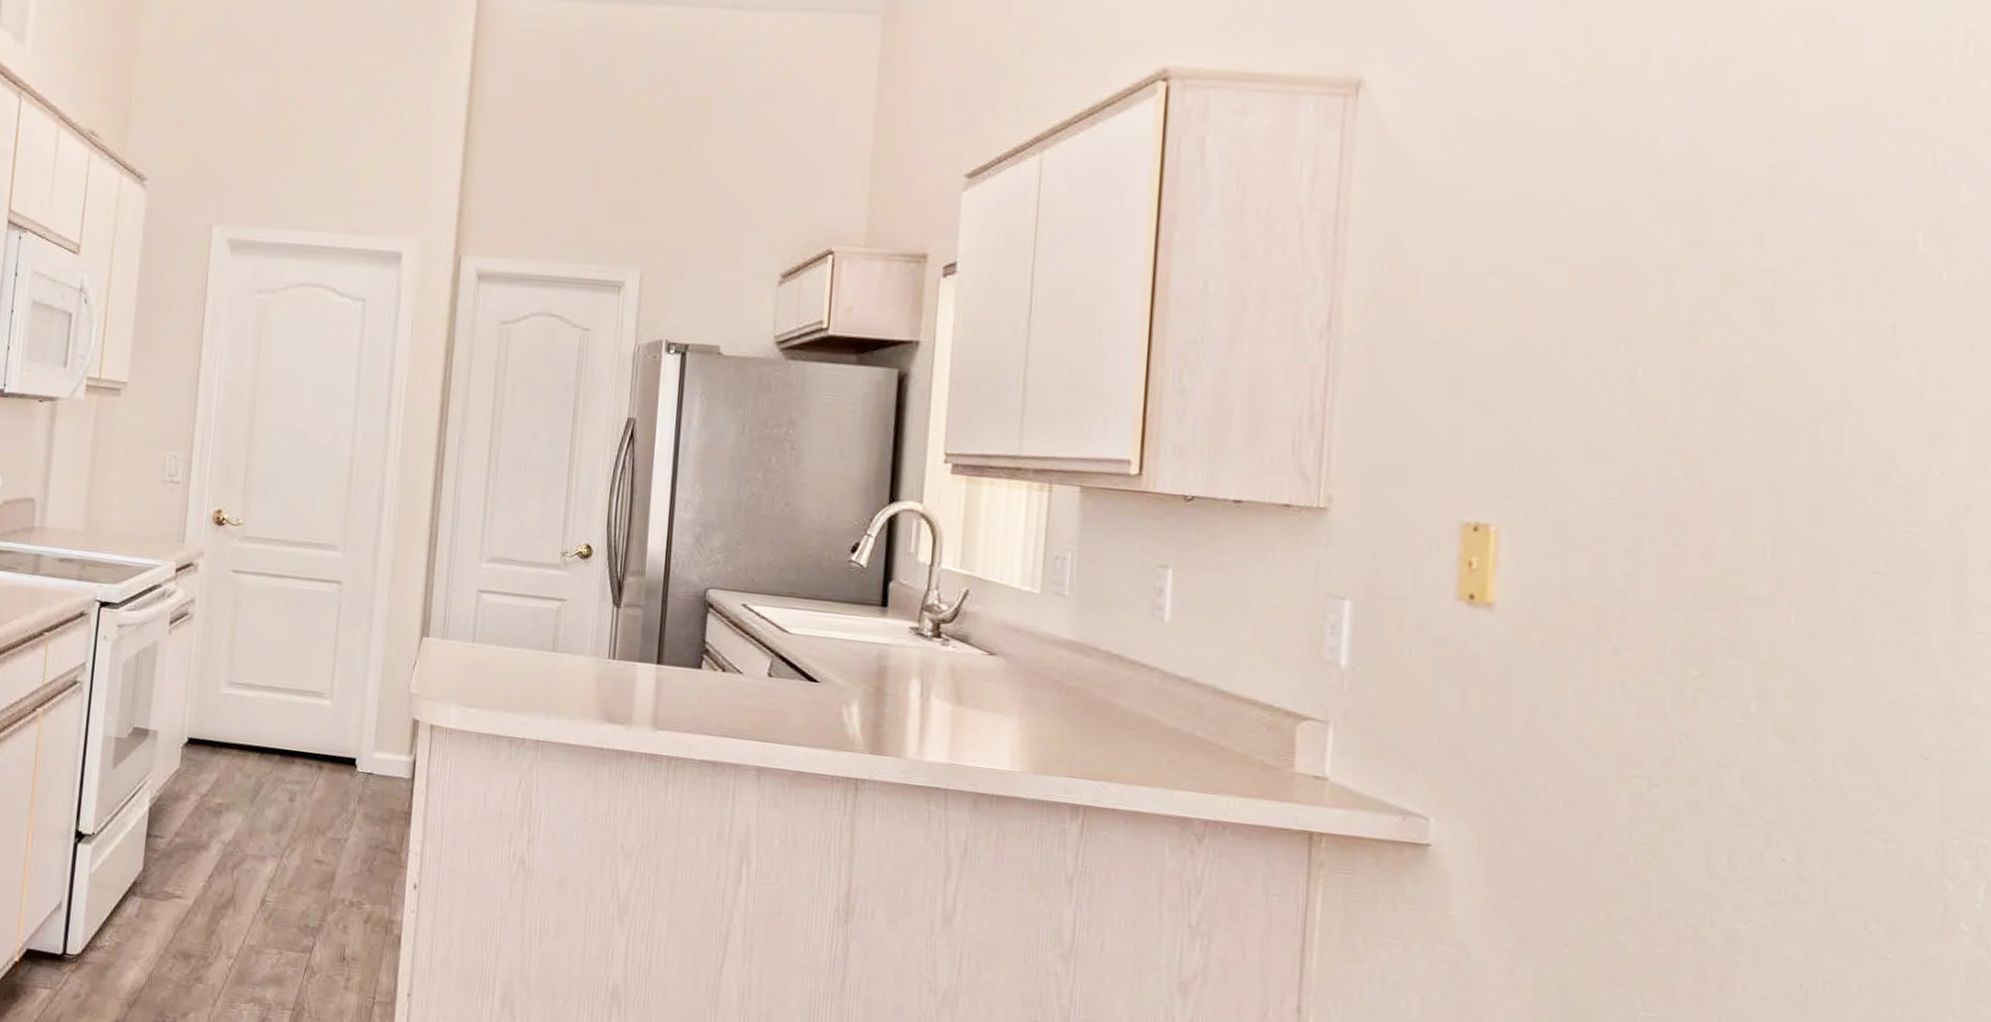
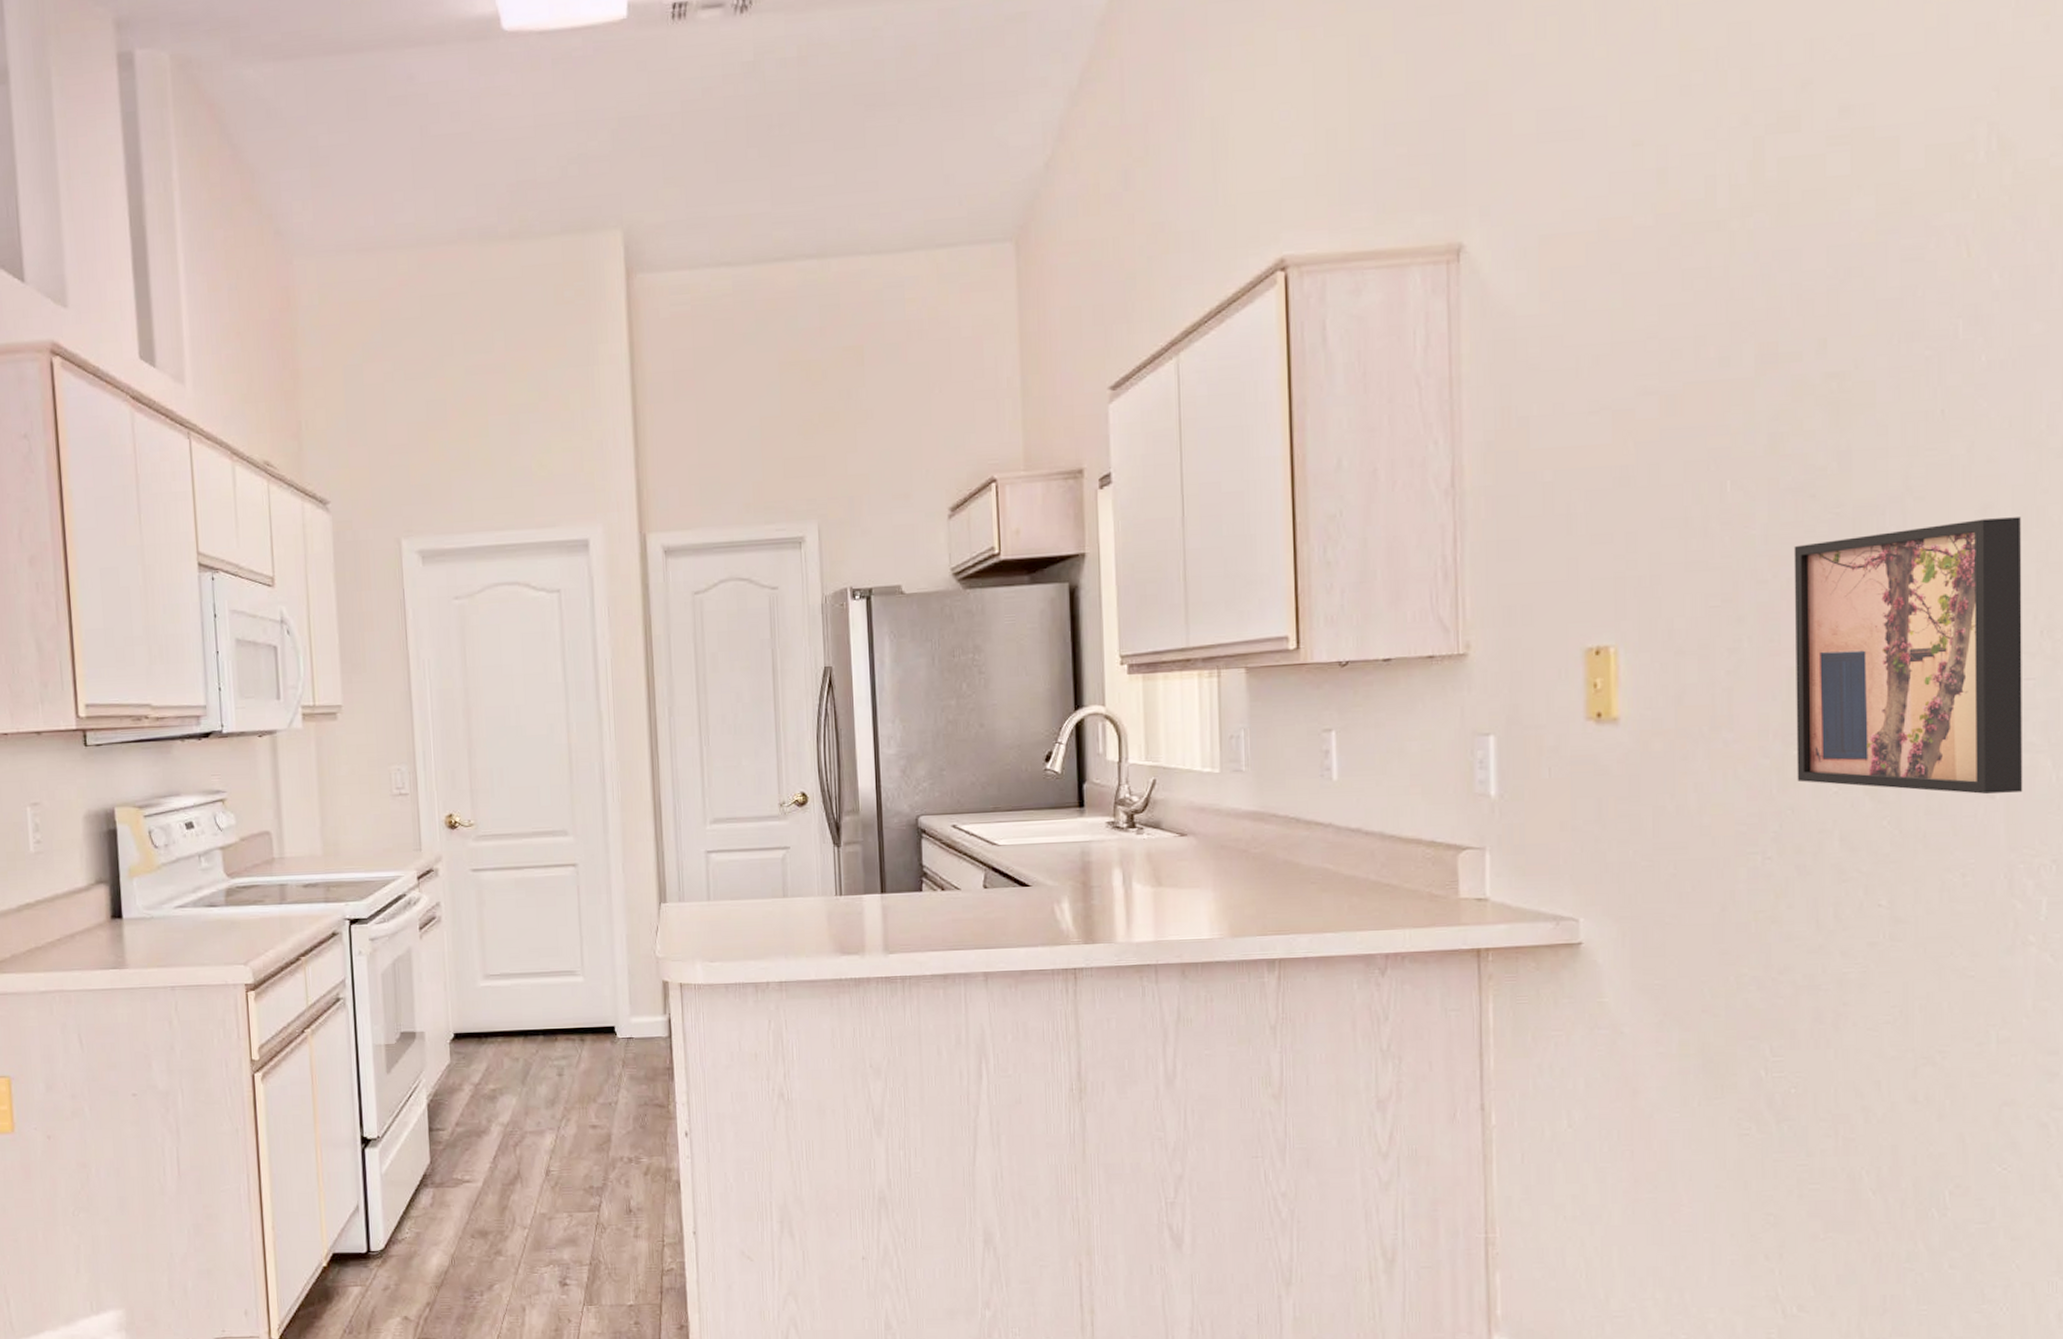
wall art: none [1695,446,1978,759] -> present [1794,517,2023,794]

